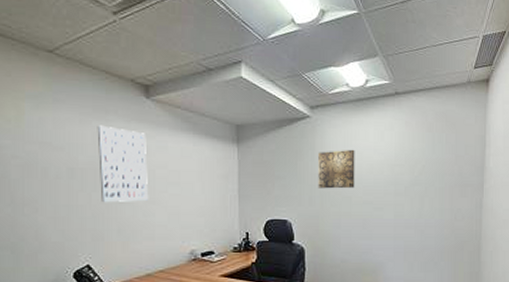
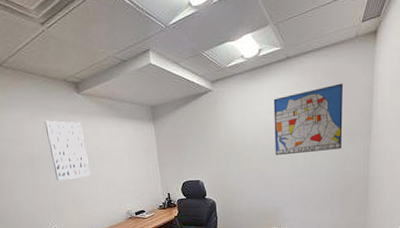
wall art: present [318,149,355,189] -> none [221,114,254,152]
wall art: none [378,128,454,201] -> present [273,83,343,156]

